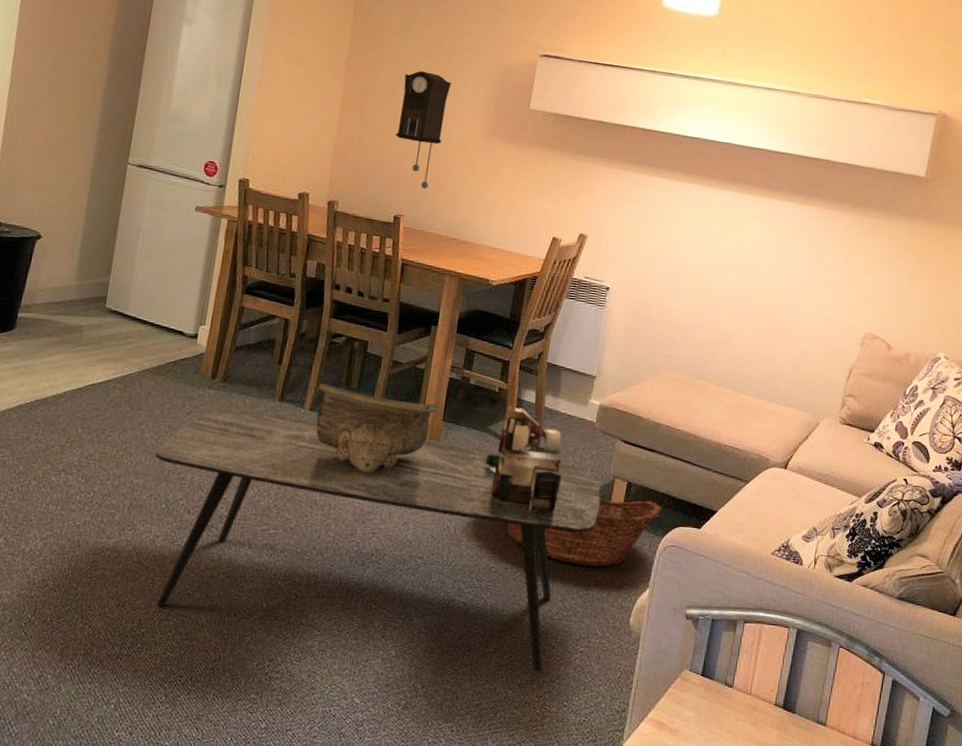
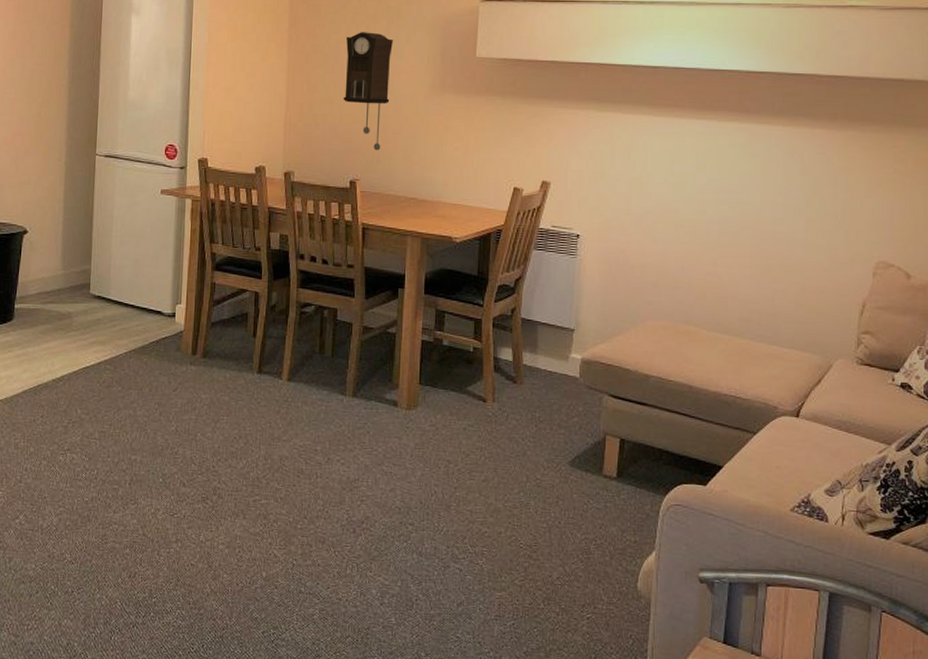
coffee table: present [154,408,601,672] -> none [148,383,592,640]
decorative bowl: present [316,383,440,473] -> none [294,353,416,441]
ruined building: present [485,406,562,513] -> none [467,365,549,475]
basket: present [505,498,661,567] -> none [495,457,660,529]

